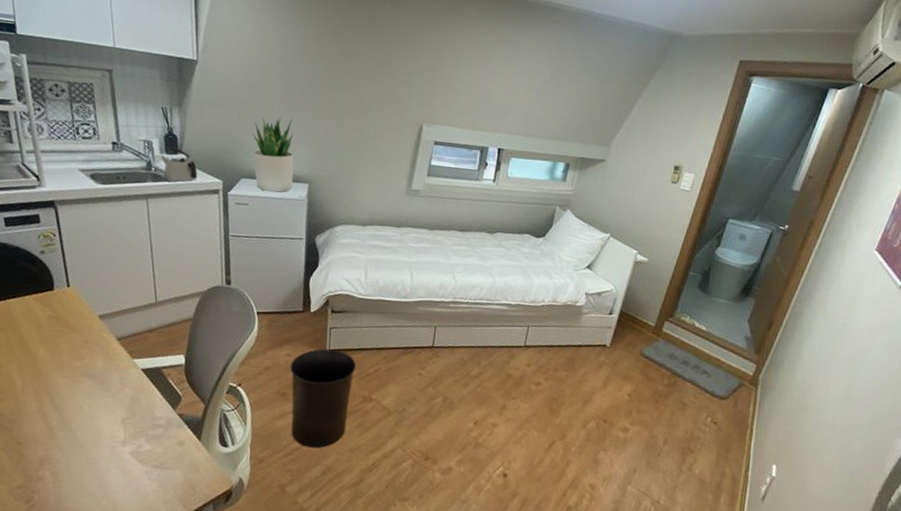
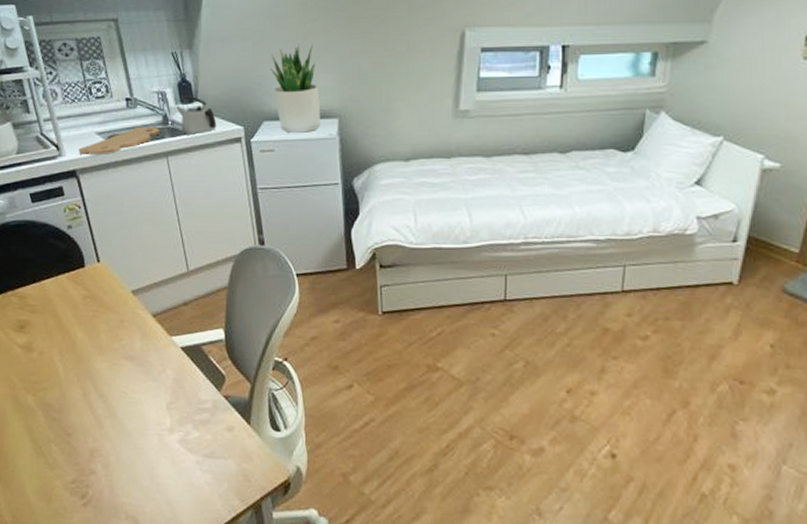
cutting board: none [59,168,143,191] -> present [78,126,160,156]
waste bin: present [290,348,357,448] -> none [339,311,416,430]

